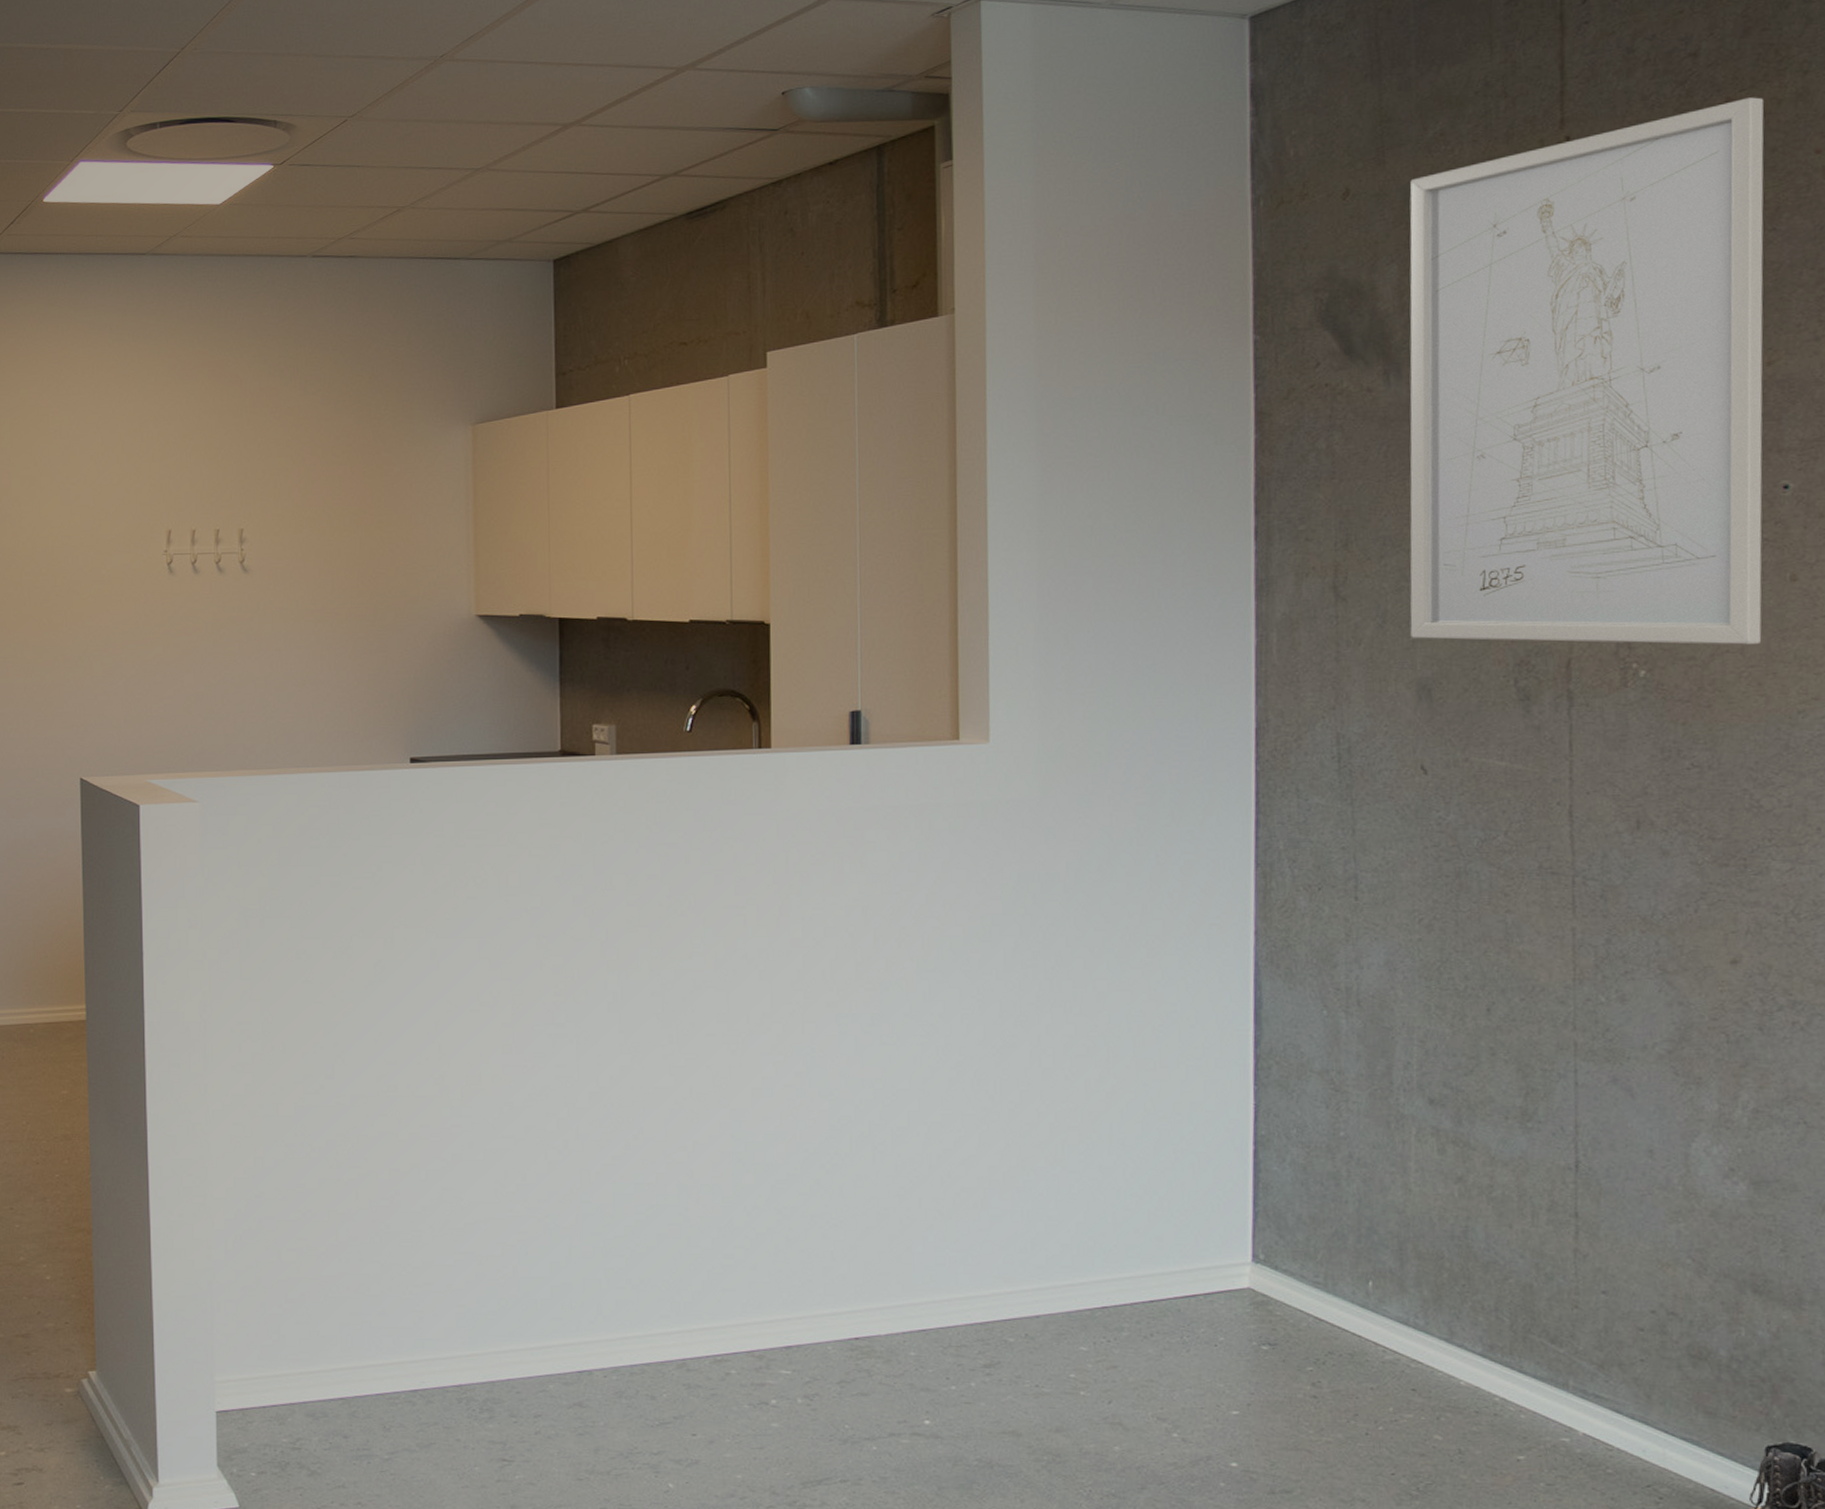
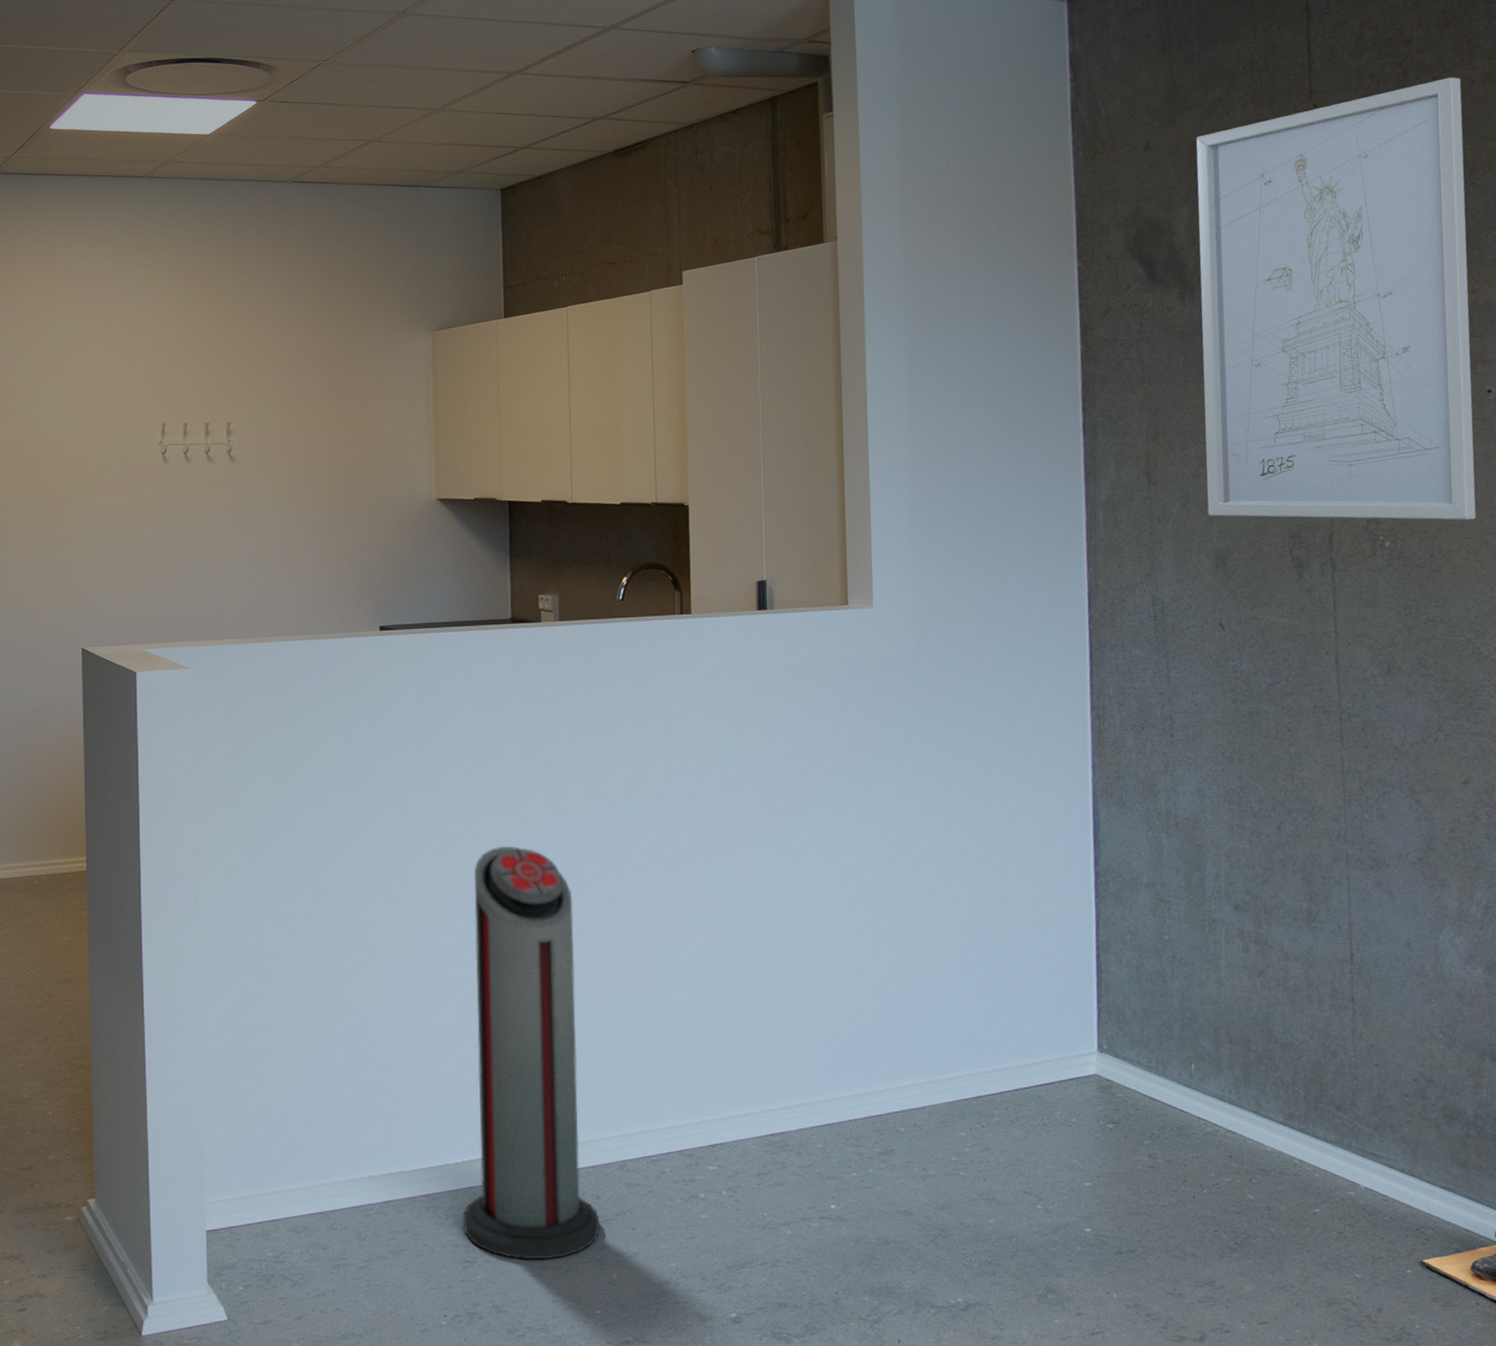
air purifier: none [499,1007,654,1463] -> present [462,847,599,1260]

